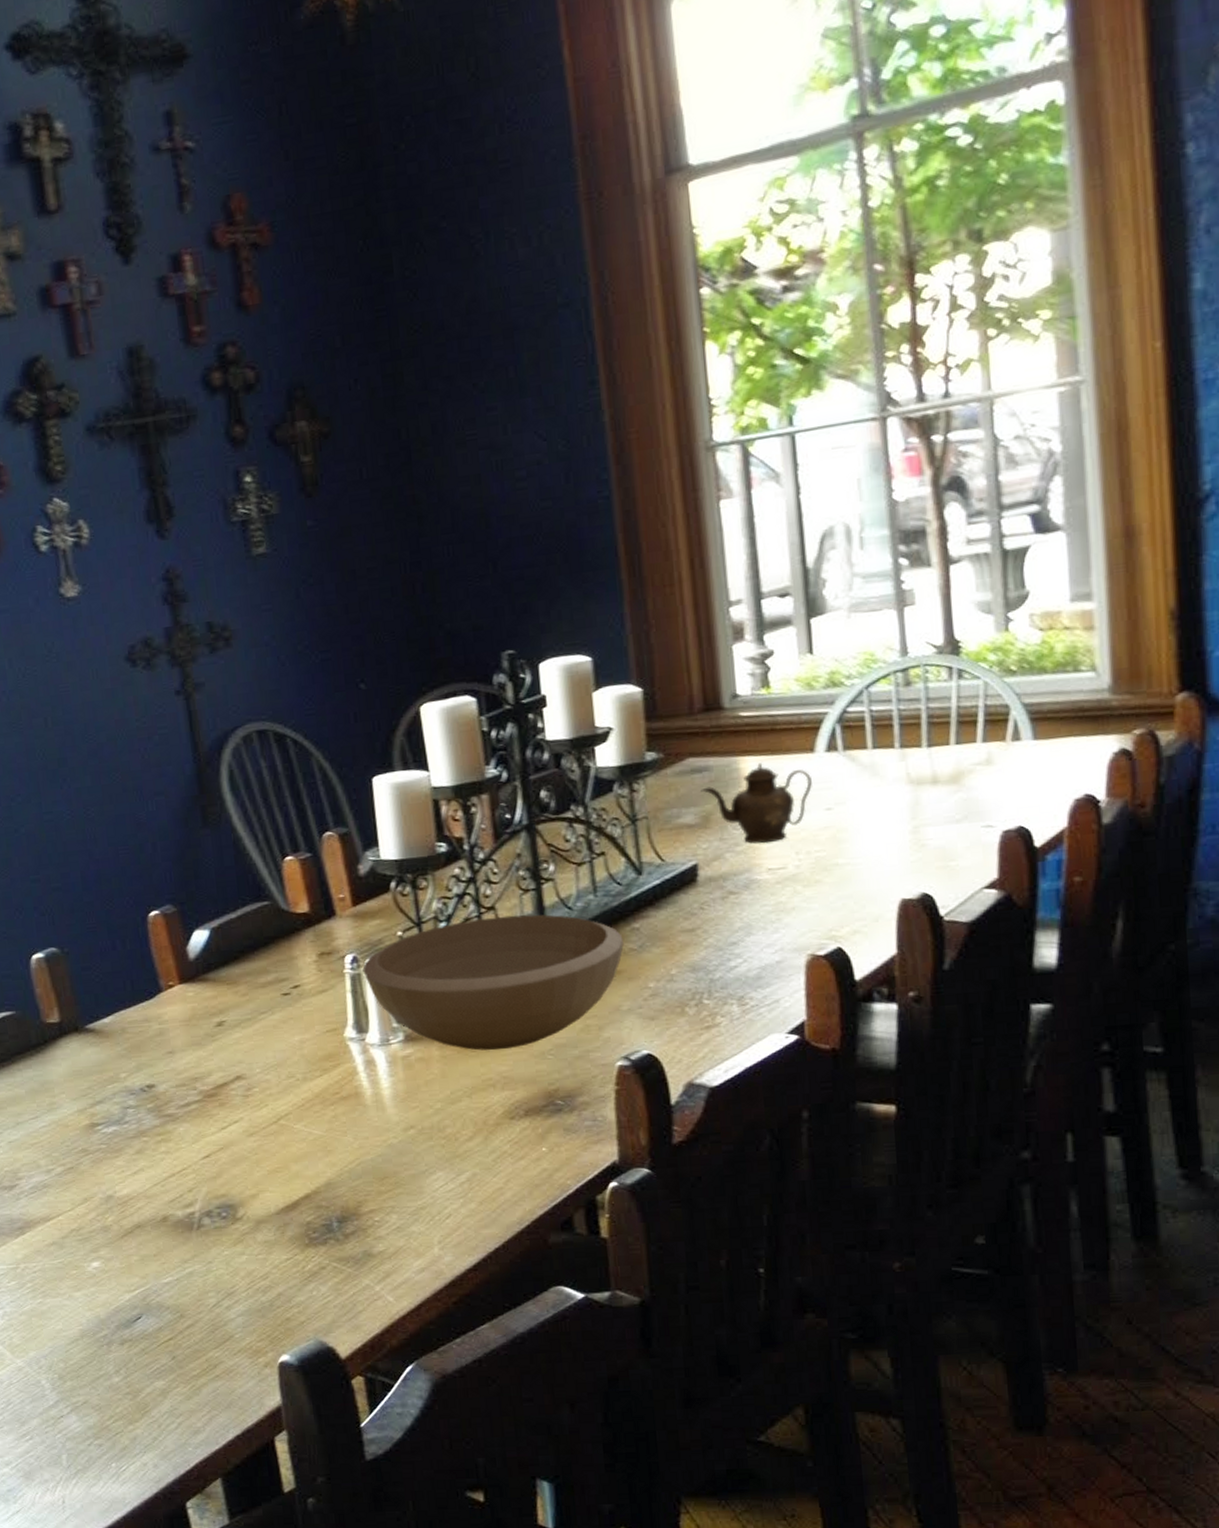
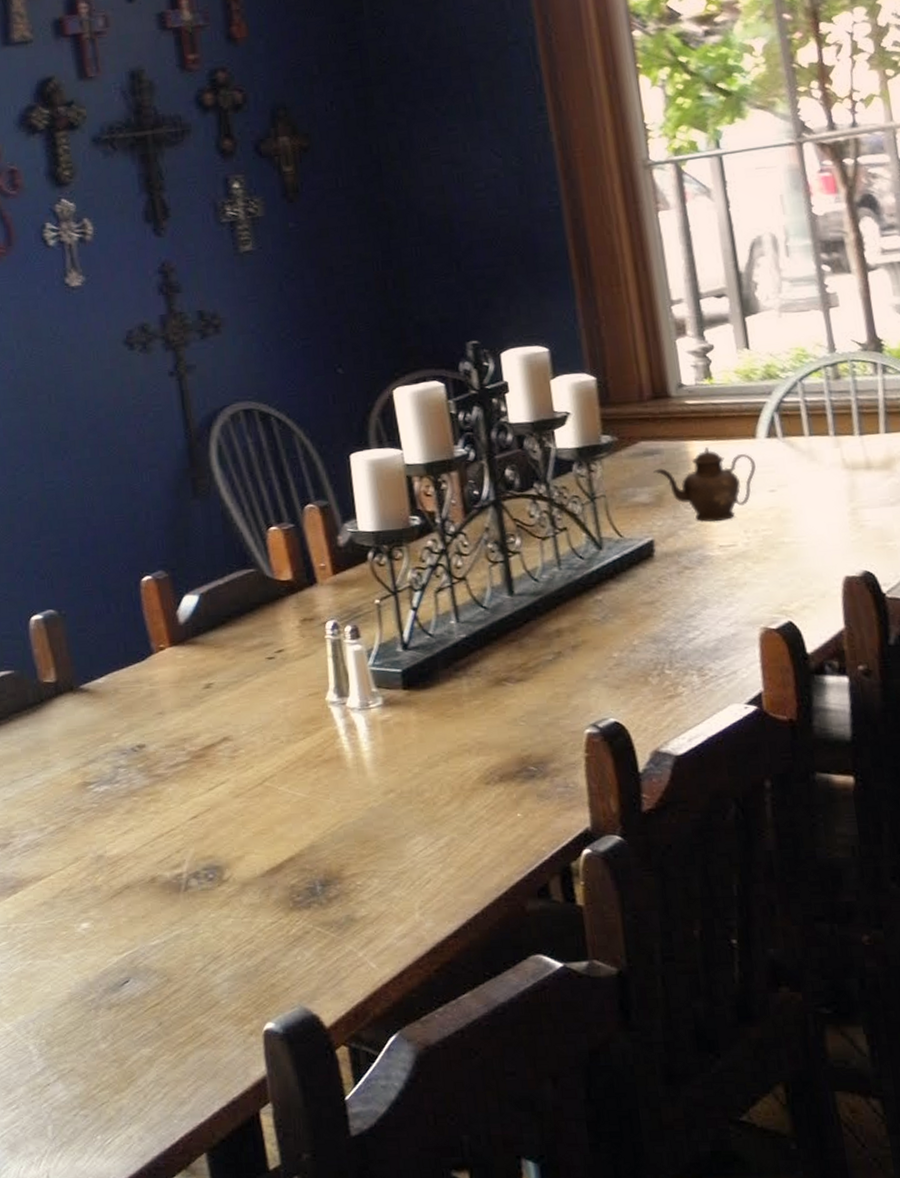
bowl: present [362,914,624,1051] -> none [343,585,588,716]

